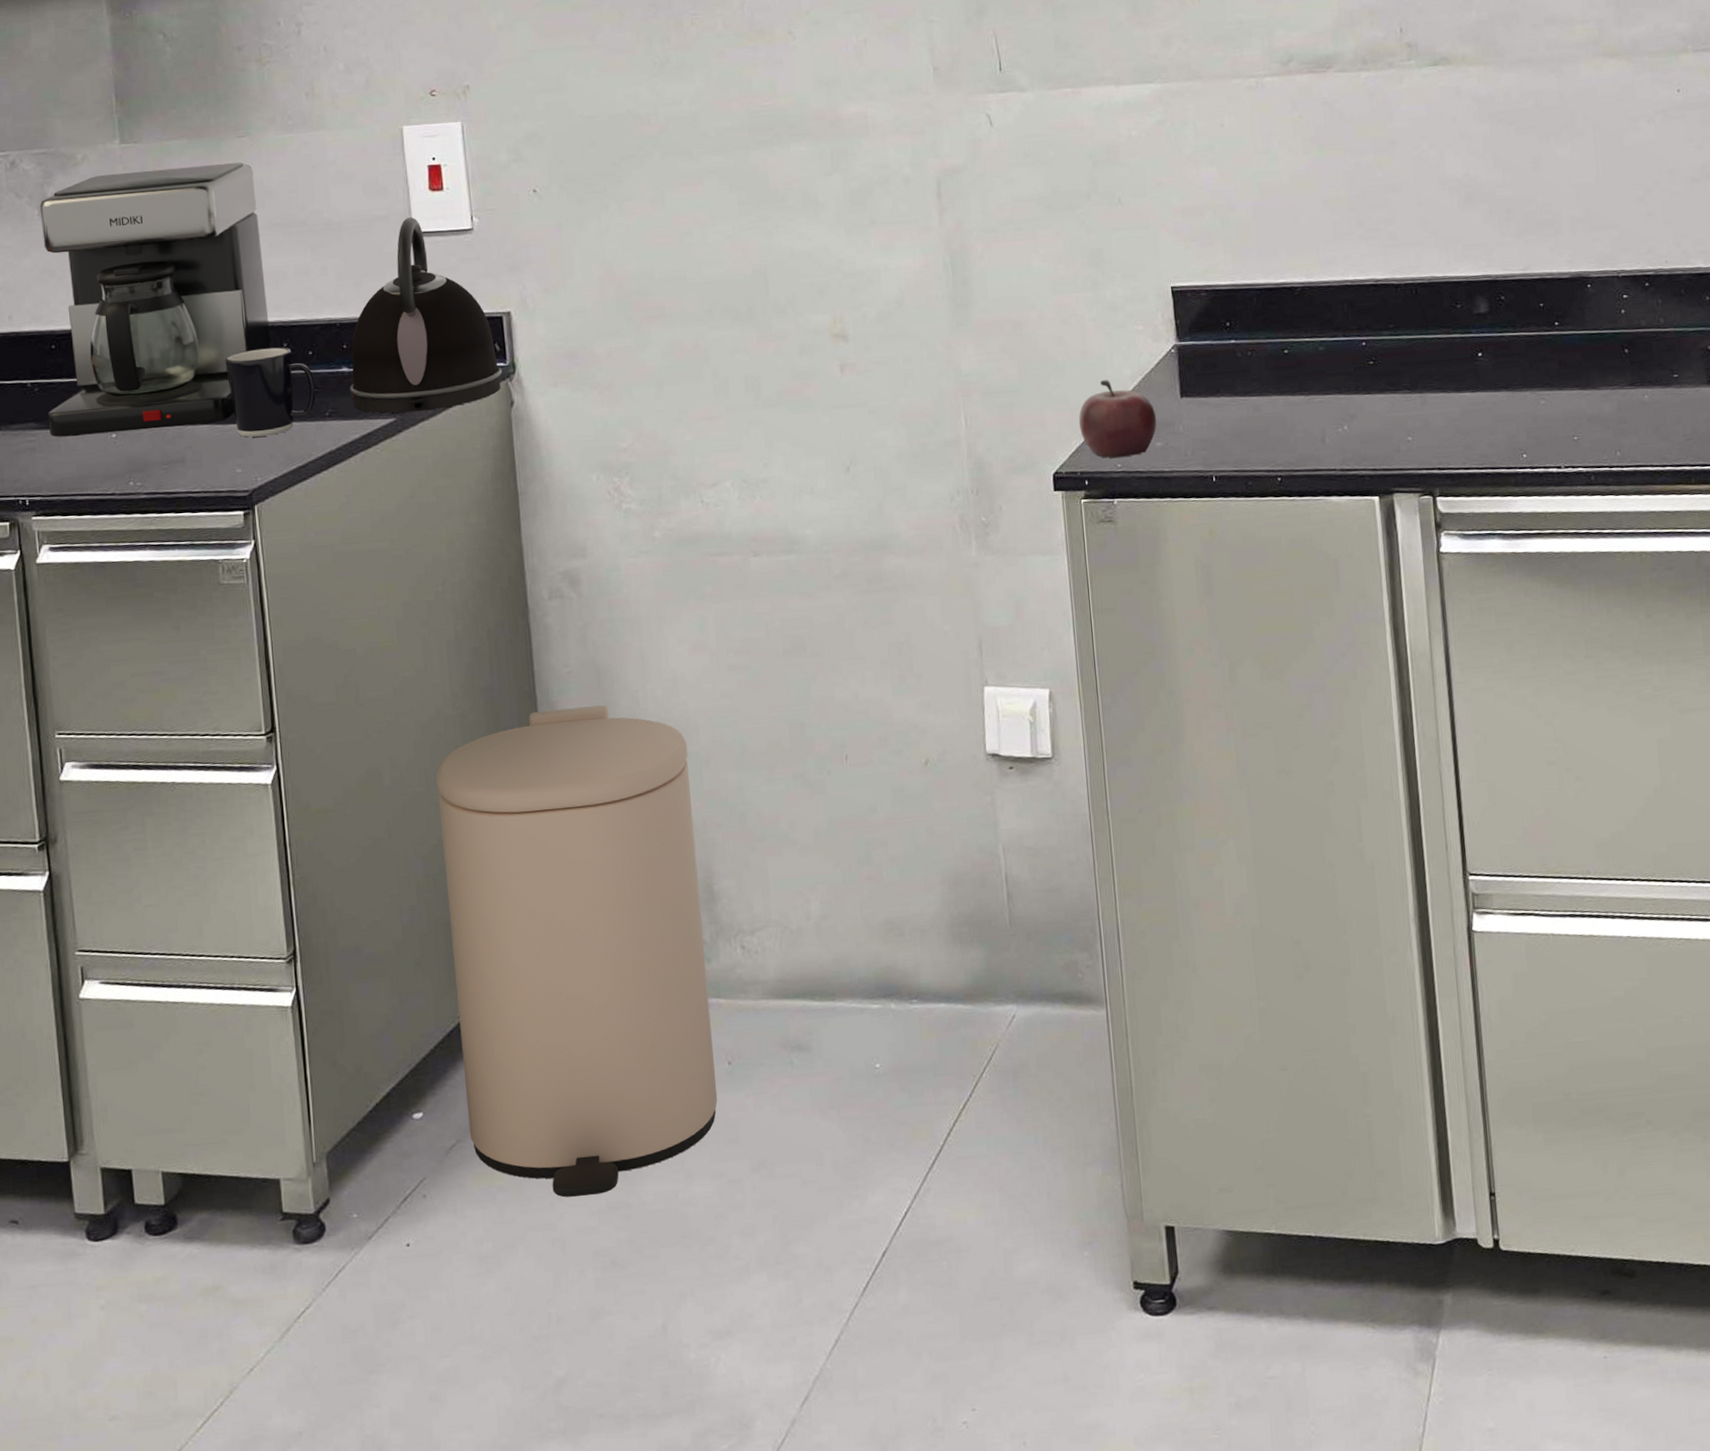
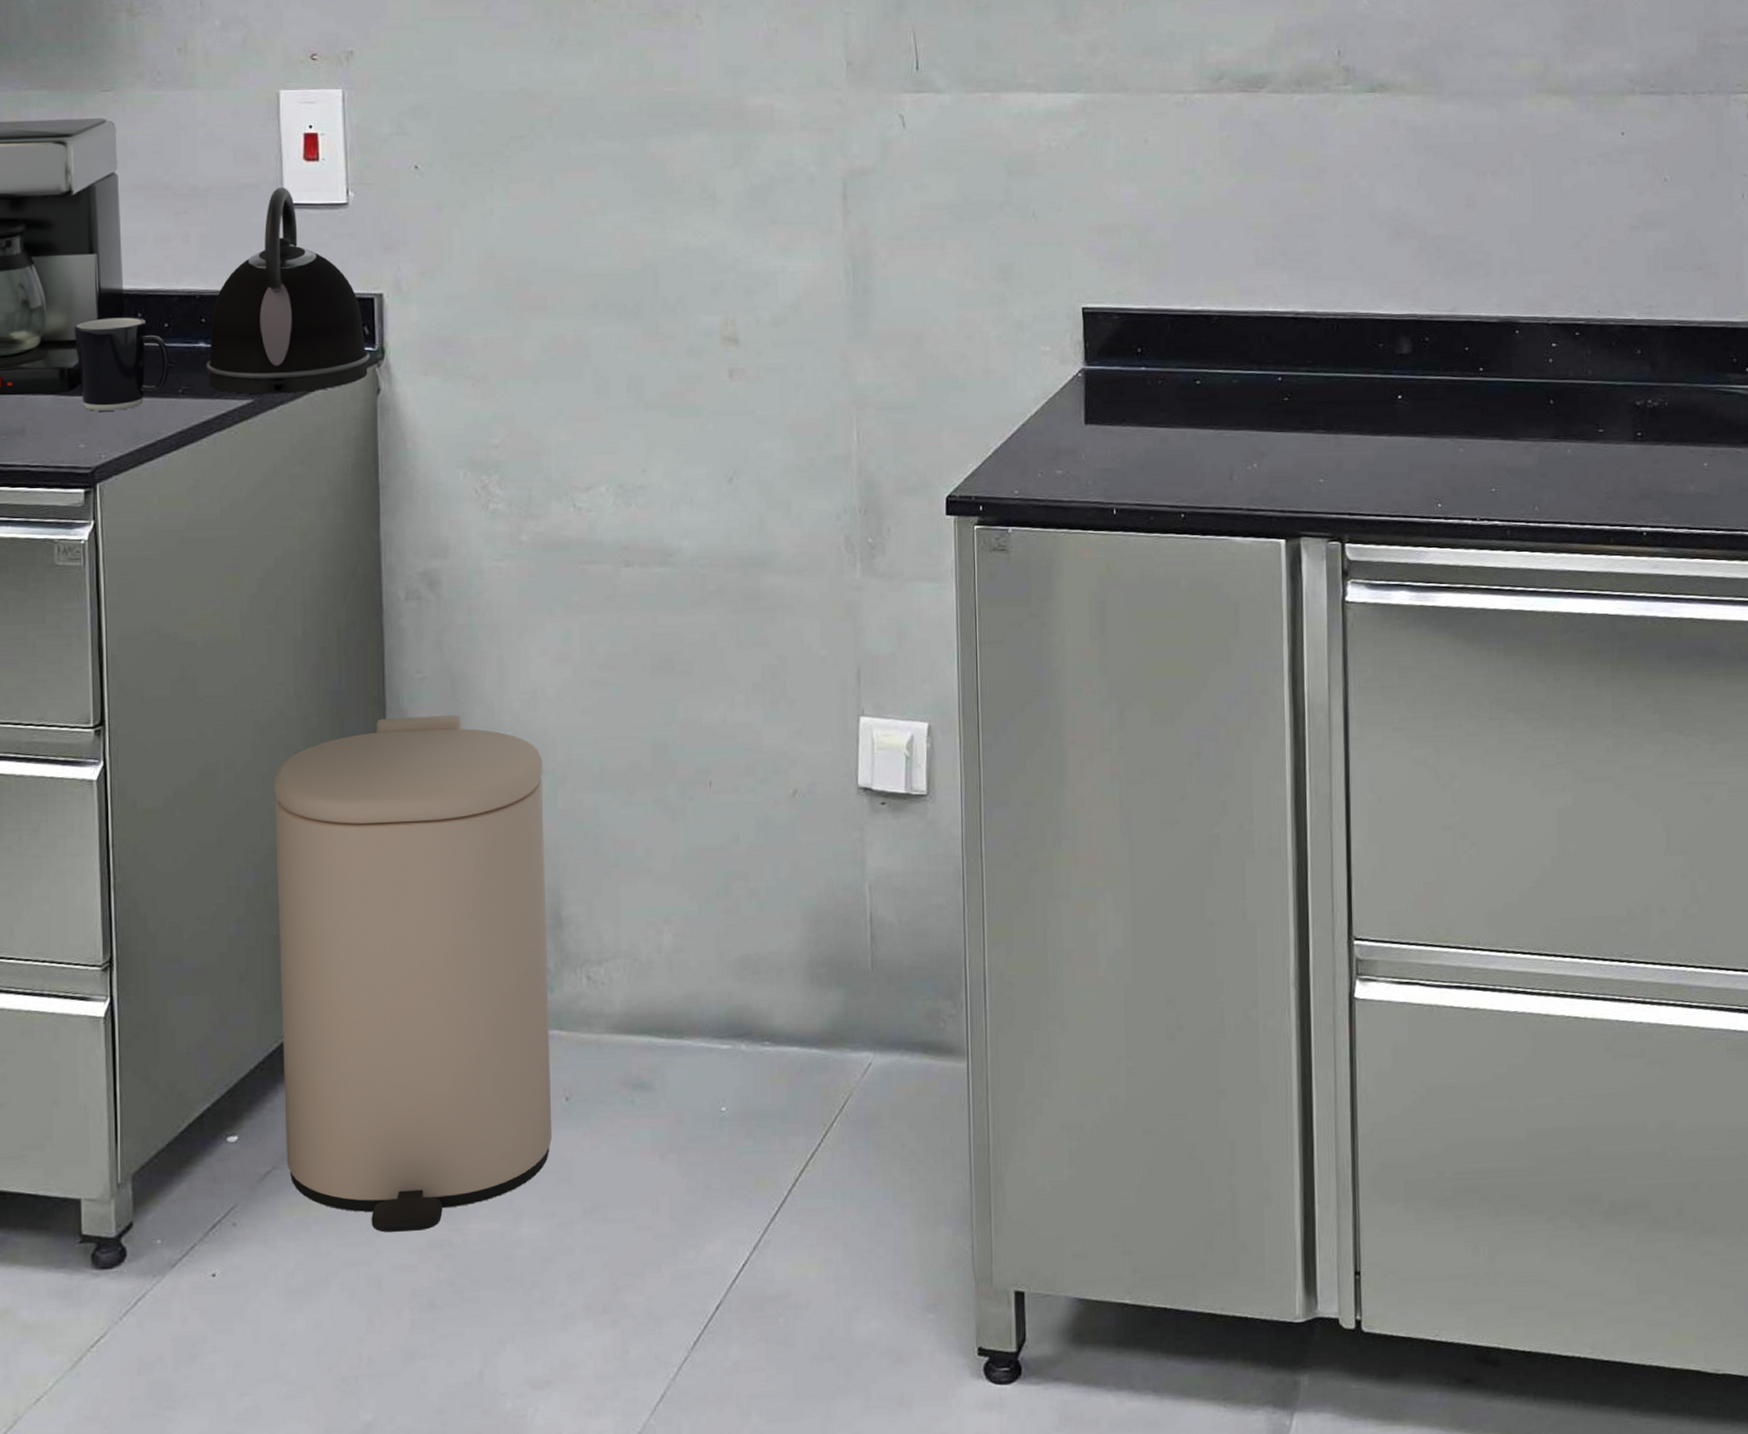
fruit: present [1078,380,1157,458] -> none [976,401,1059,484]

